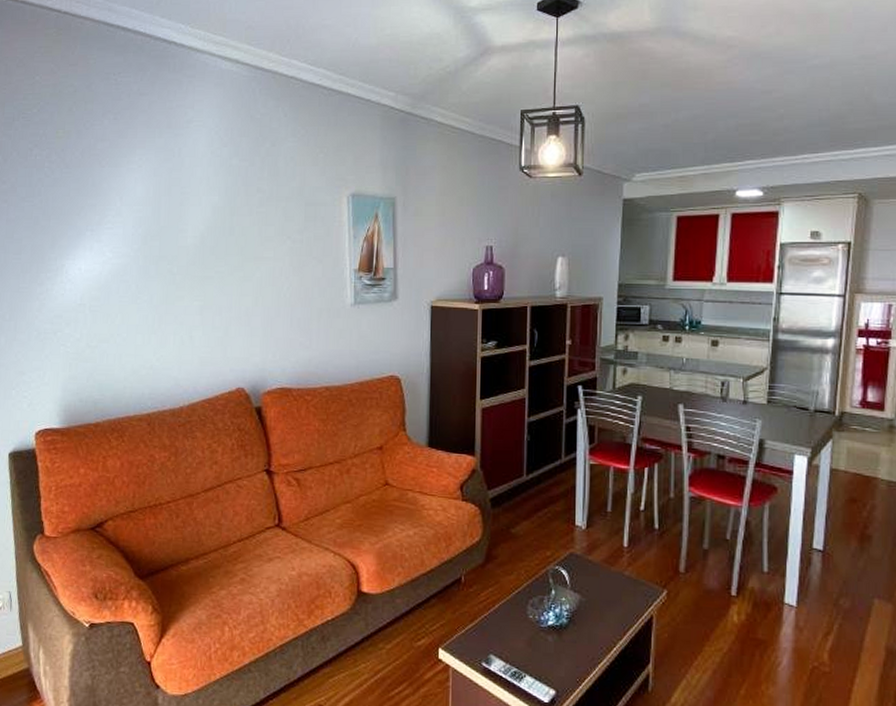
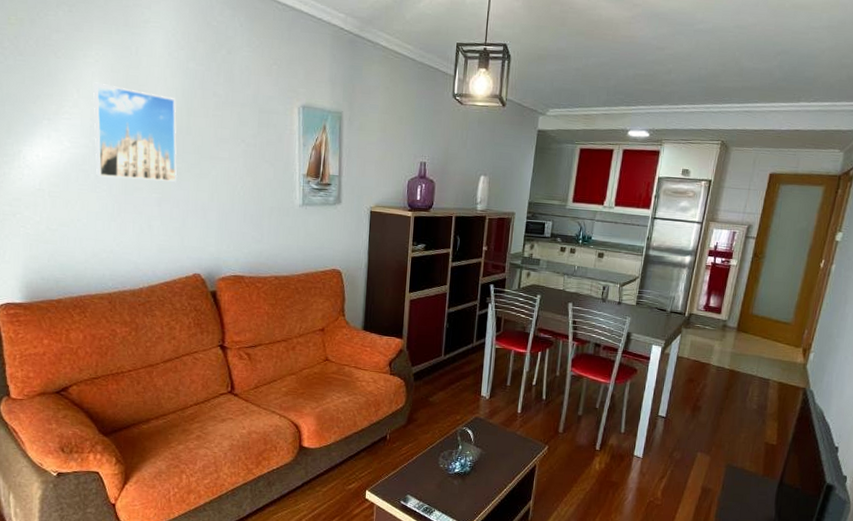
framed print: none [135,188,220,287] -> present [92,82,178,182]

